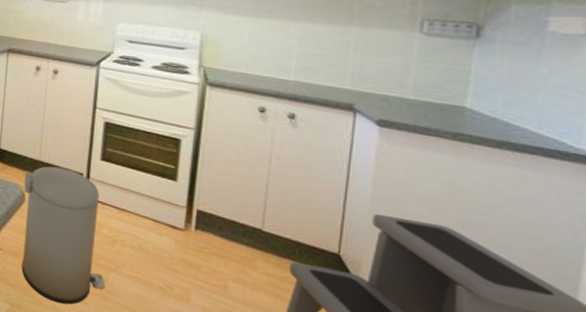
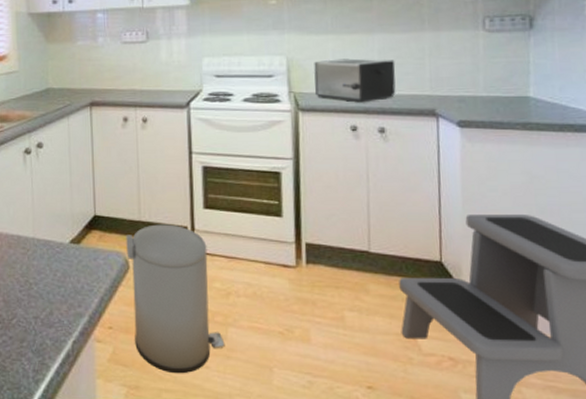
toaster: none [226,40,316,87] -> present [314,58,396,103]

